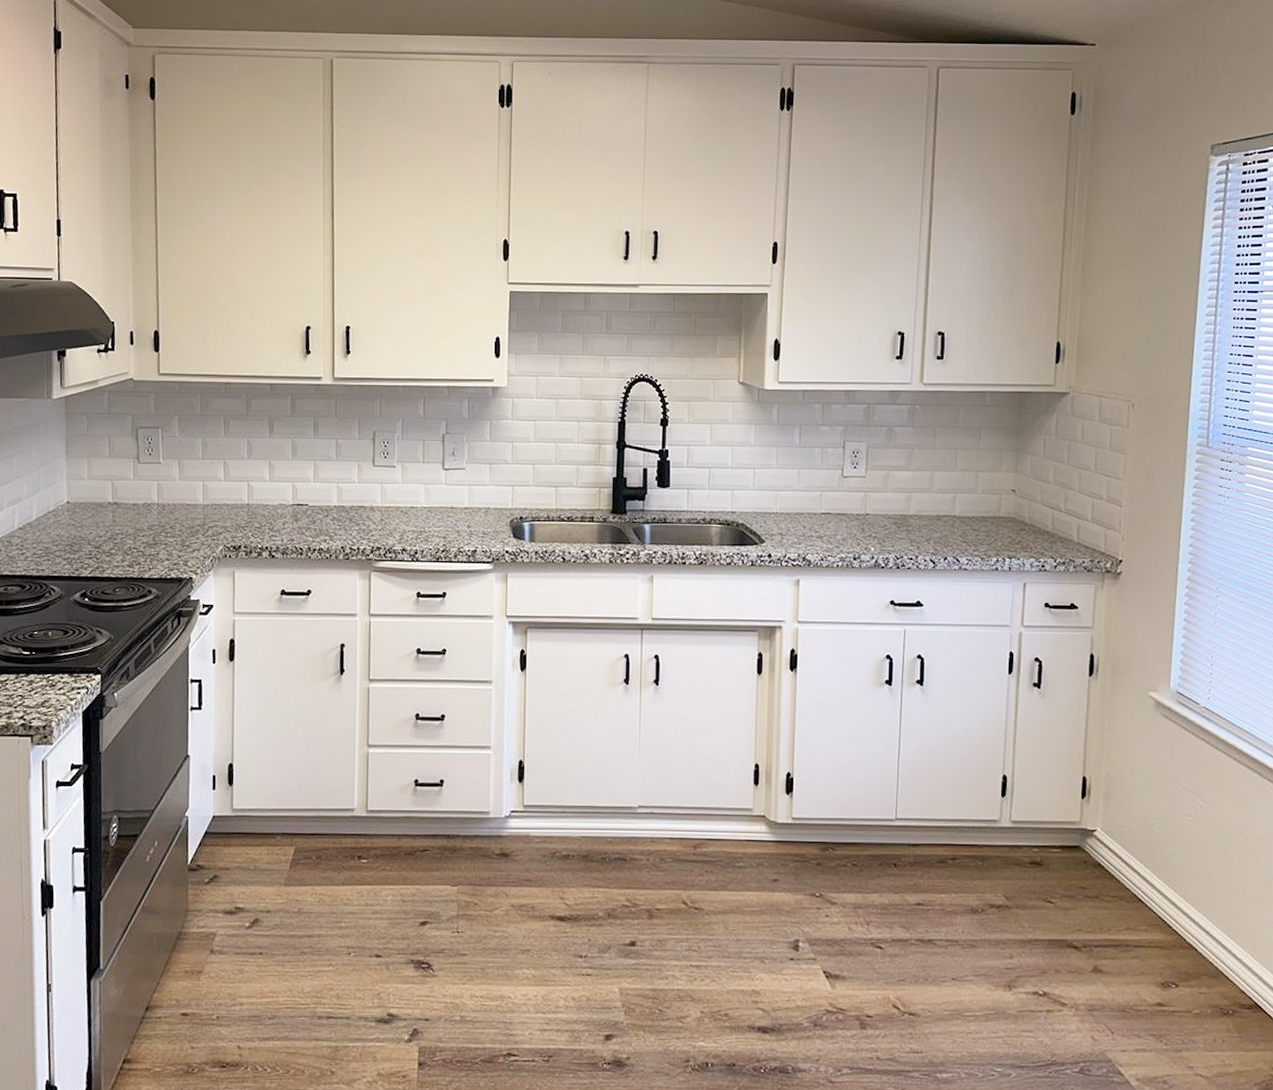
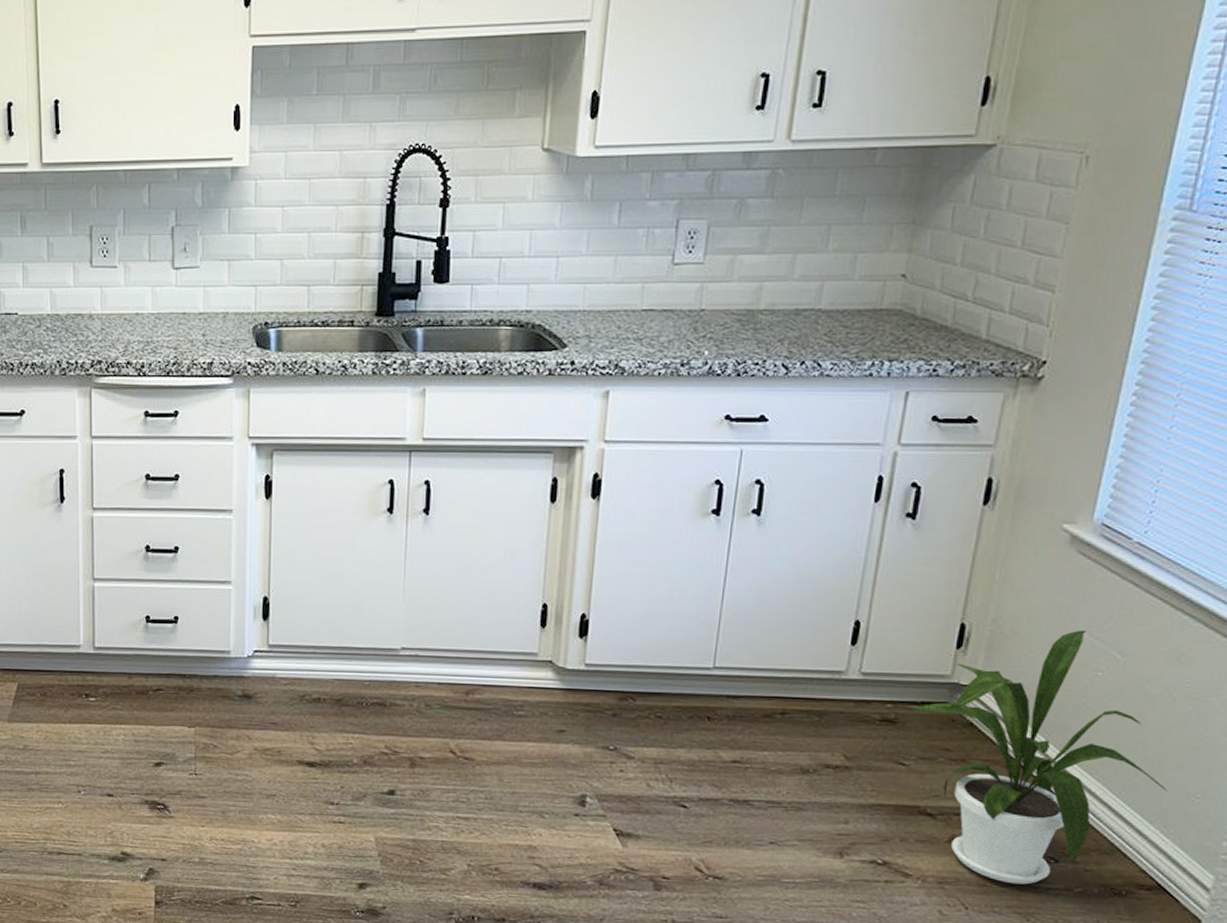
house plant: none [1049,781,1251,1009] -> present [907,630,1167,885]

